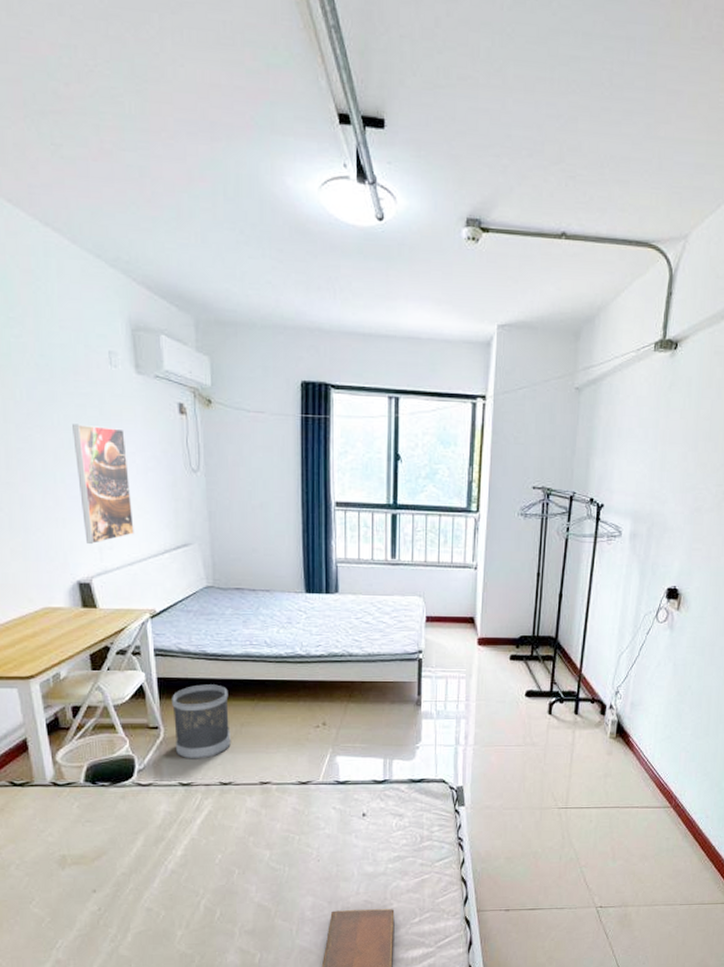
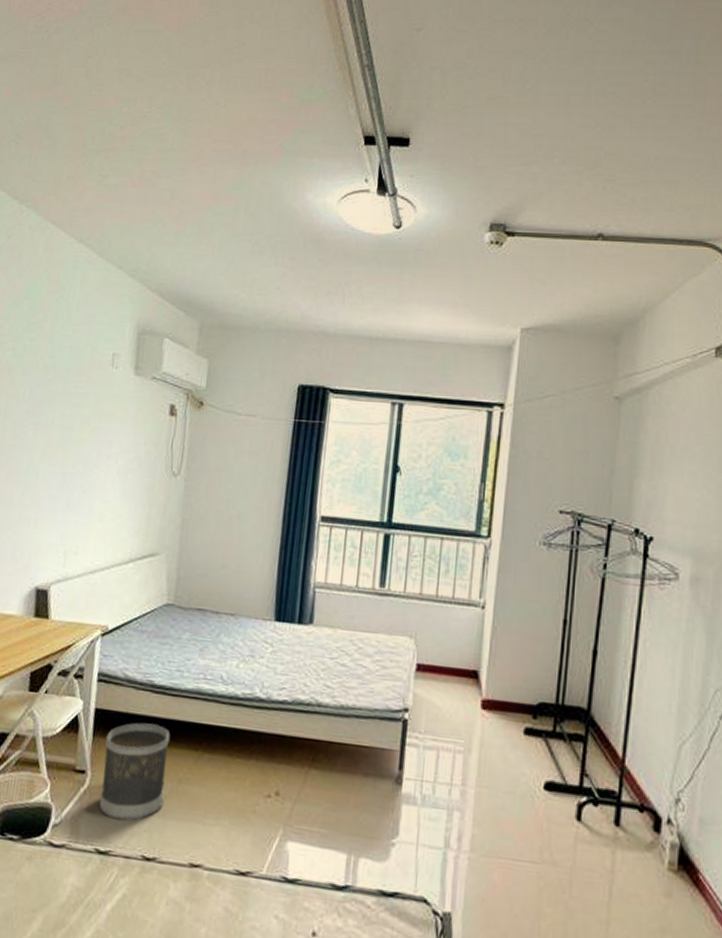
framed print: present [72,423,134,544] -> none [53,422,113,547]

